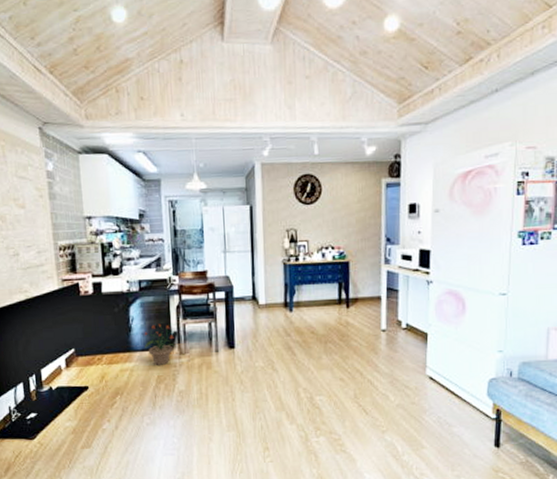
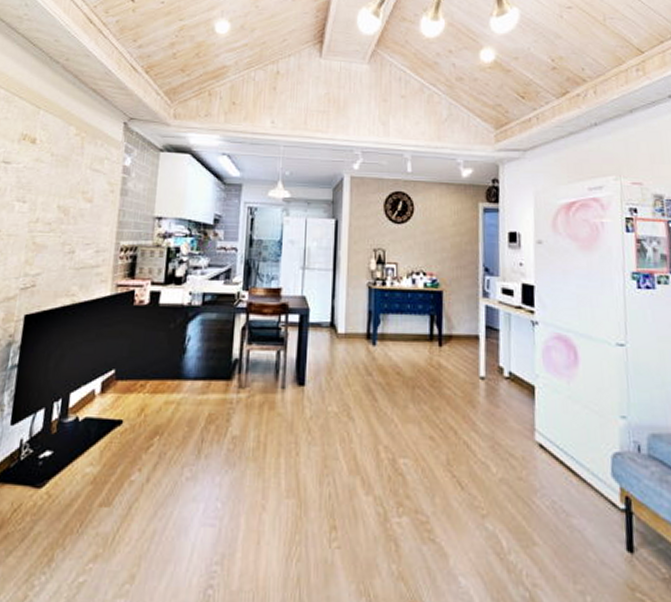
potted plant: present [144,323,175,365] -> none [198,347,235,400]

